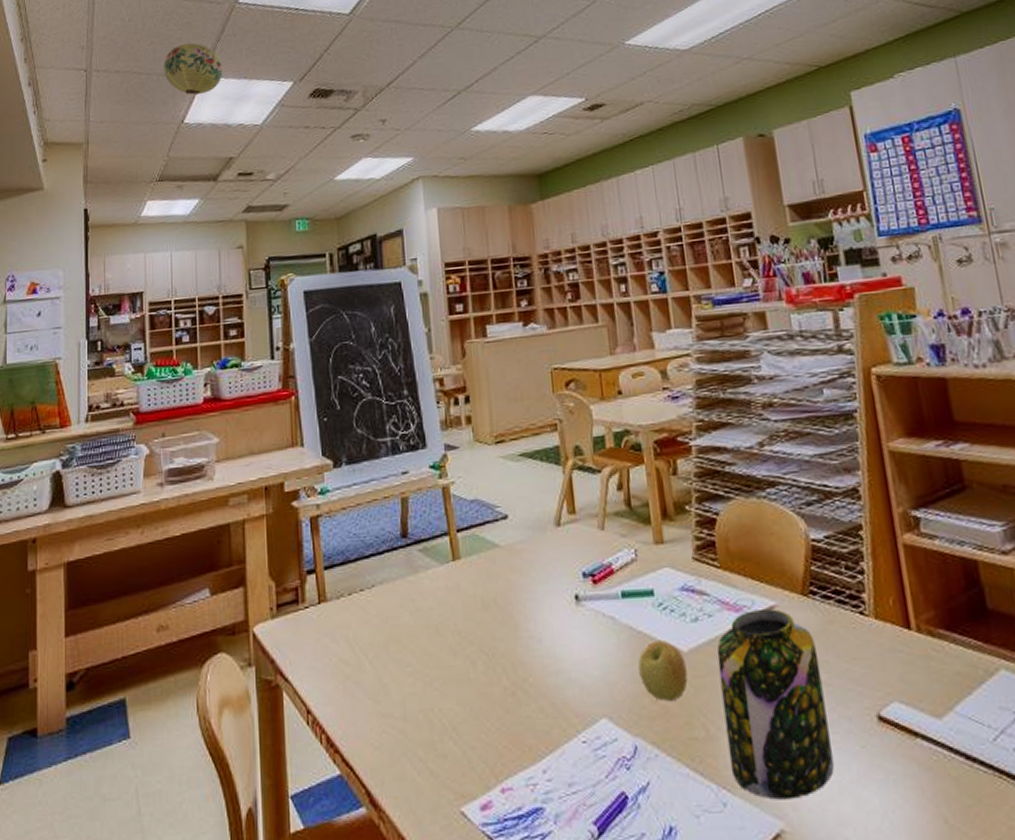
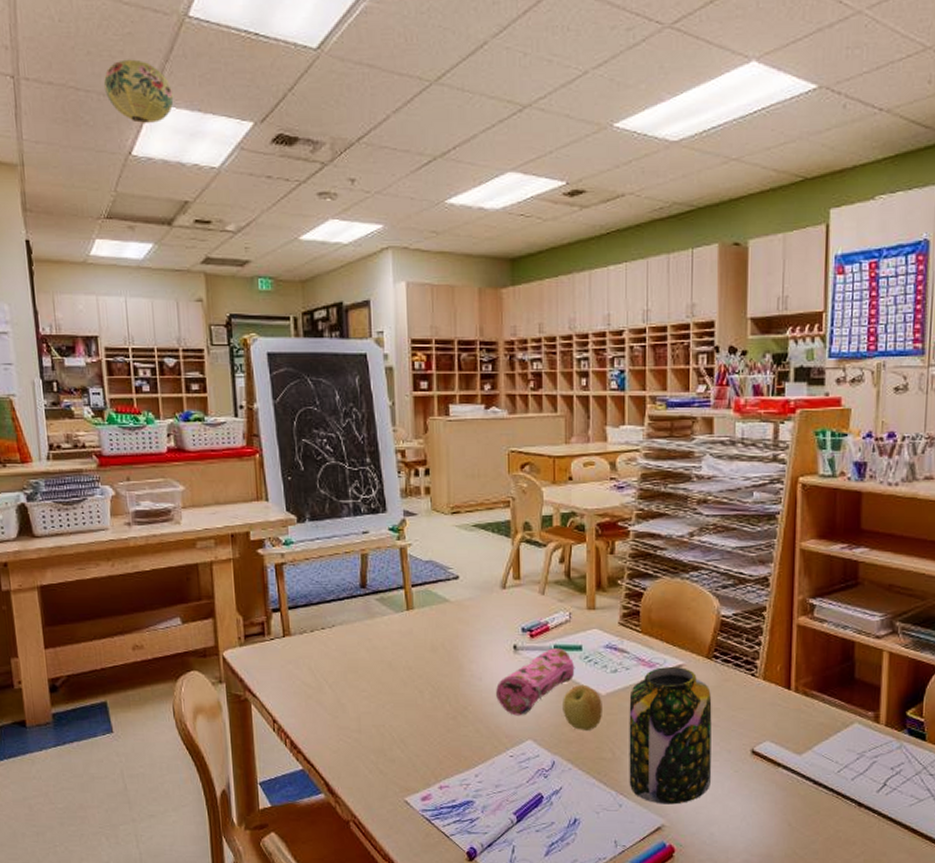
pencil case: none [559,595,649,687] -> present [496,648,575,716]

